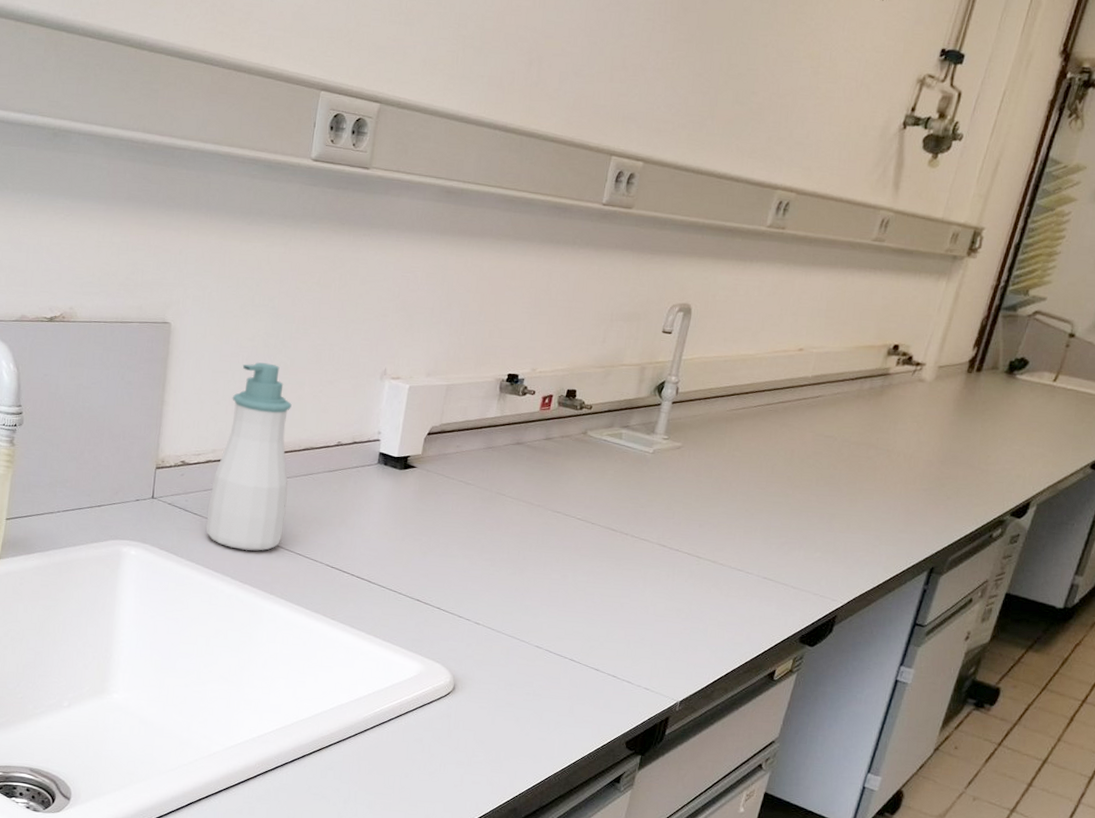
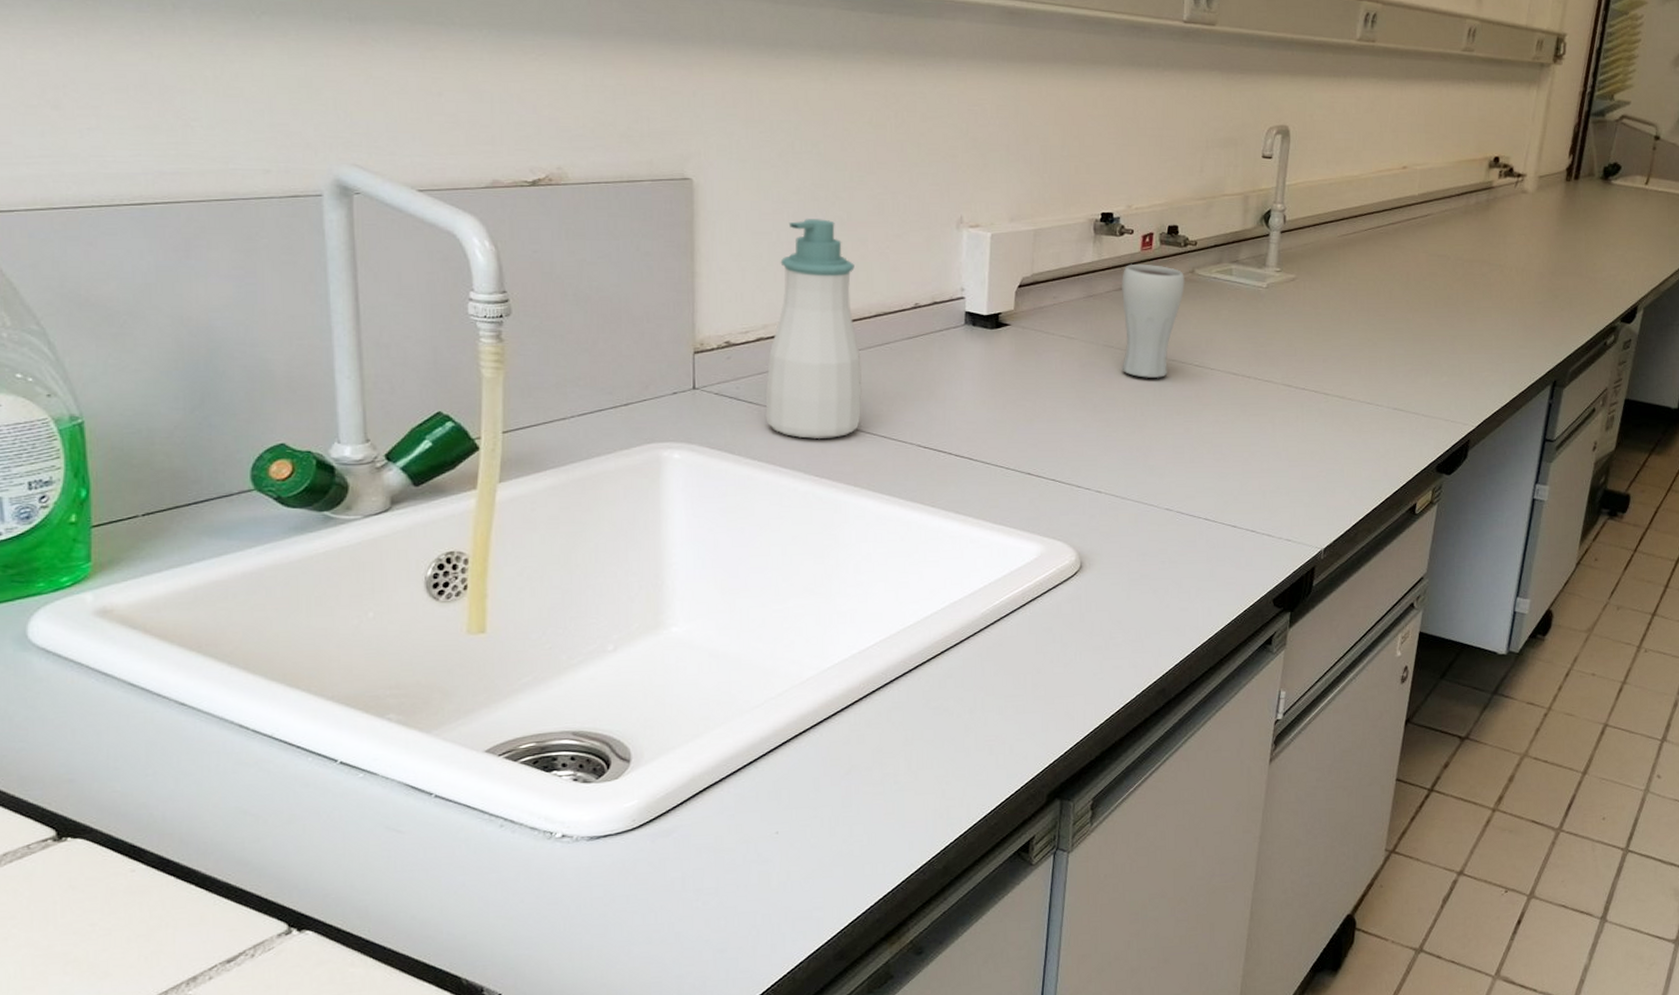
drinking glass: none [510,421,578,527] -> present [1121,263,1186,378]

